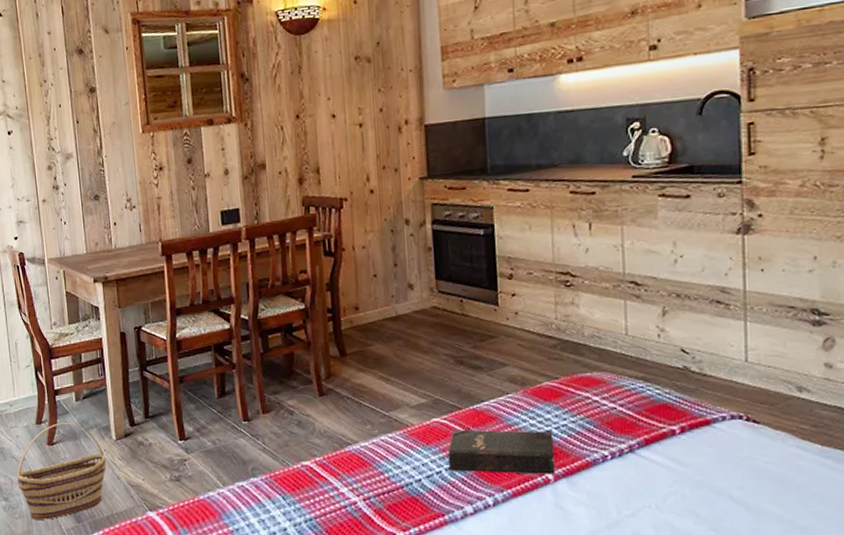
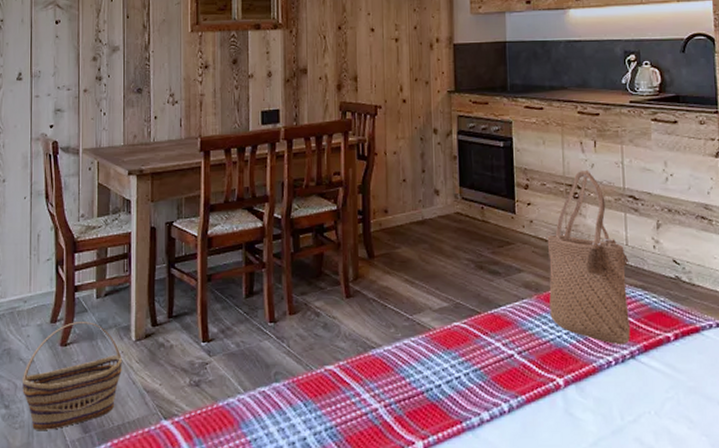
hardback book: present [447,429,555,474] -> none [466,334,565,380]
tote bag: none [534,255,629,438] -> present [547,169,630,344]

